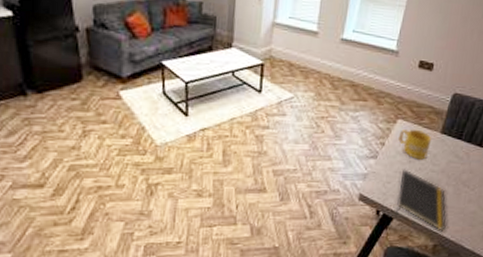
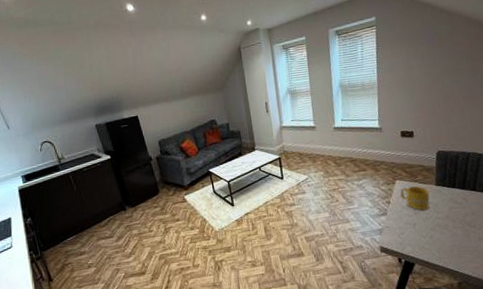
notepad: present [396,169,447,232] -> none [412,220,466,270]

